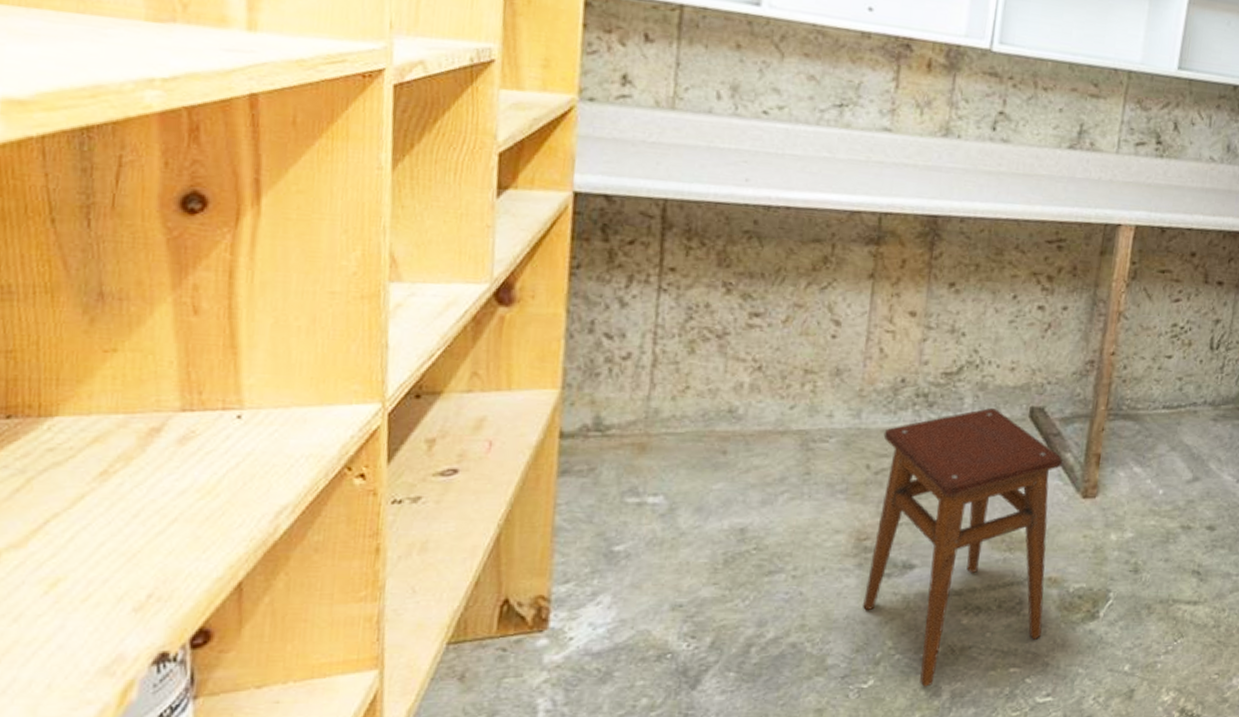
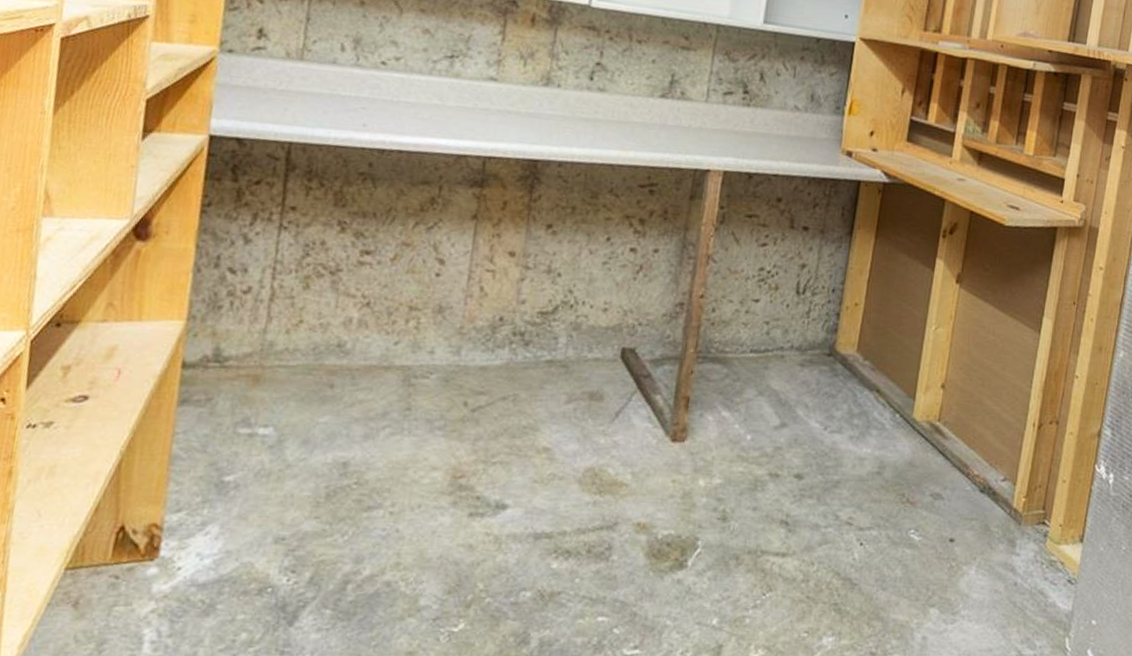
stool: present [863,407,1063,687] -> none [456,347,653,633]

